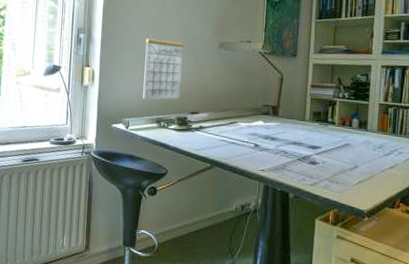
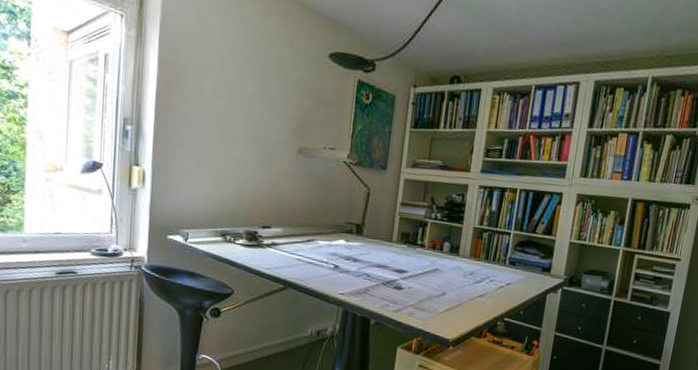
calendar: present [143,28,184,100] -> none [205,126,256,211]

